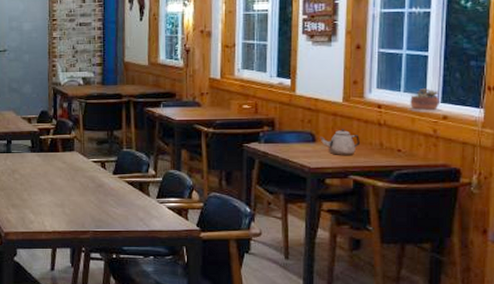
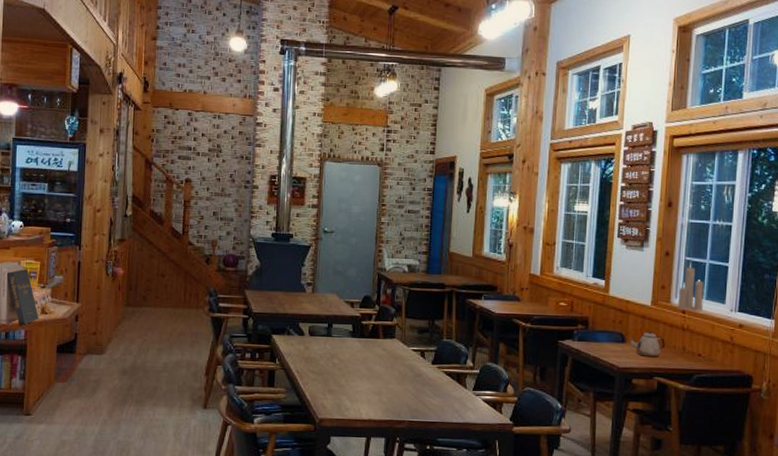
candle: none [372,54,402,106] -> present [677,262,704,312]
succulent plant: present [407,88,443,113] -> none [708,297,740,321]

